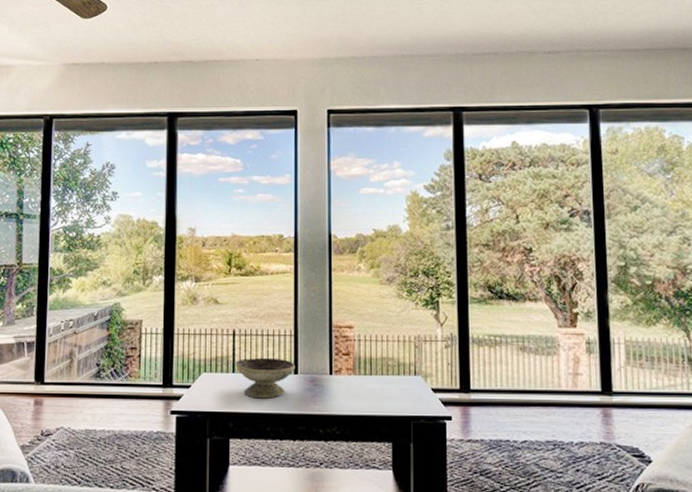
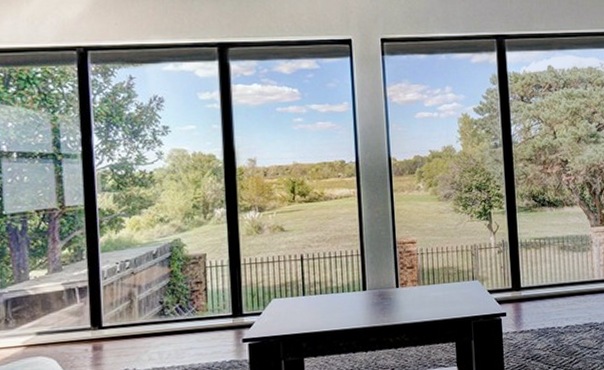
decorative bowl: present [235,357,296,399] -> none [305,277,364,318]

